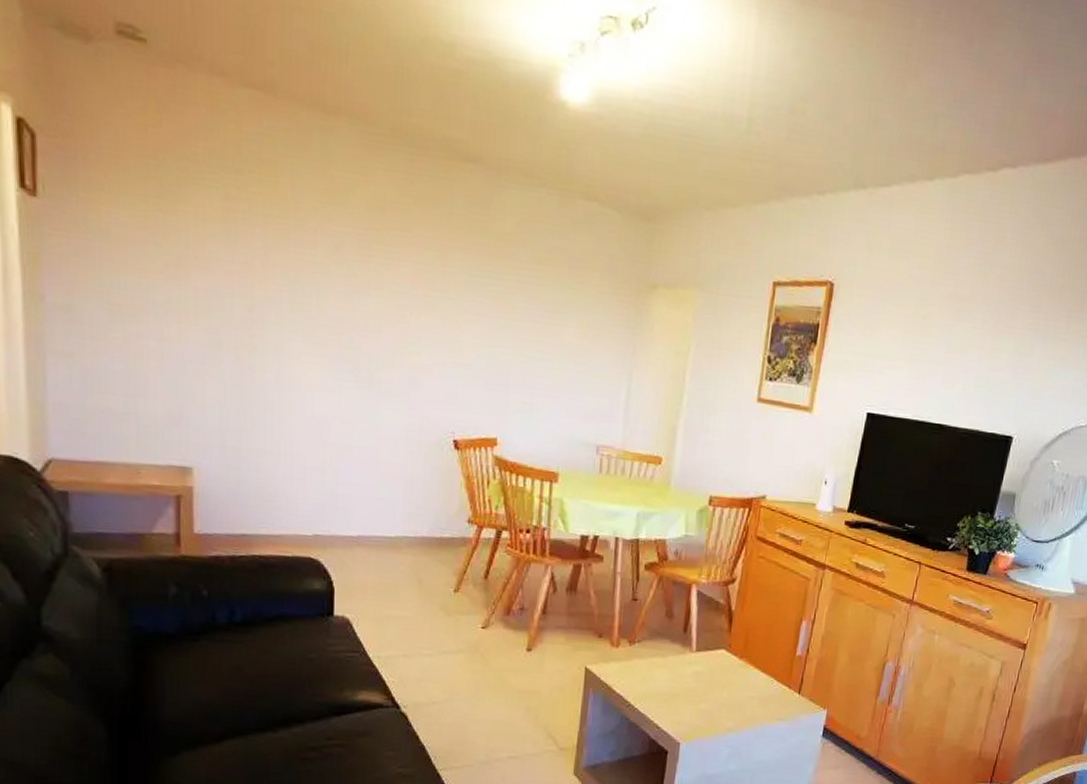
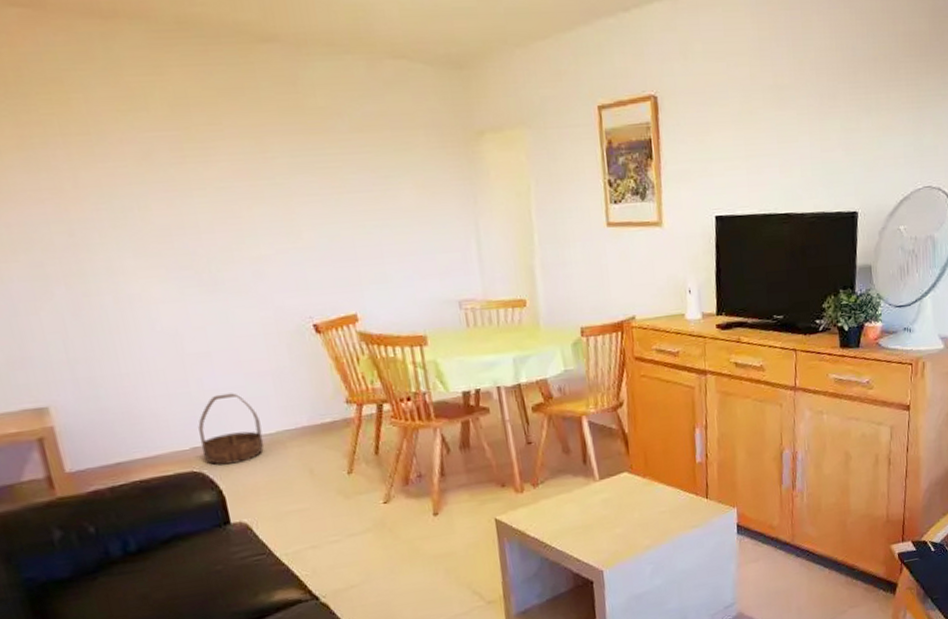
basket: none [323,488,383,559] -> present [198,393,265,465]

